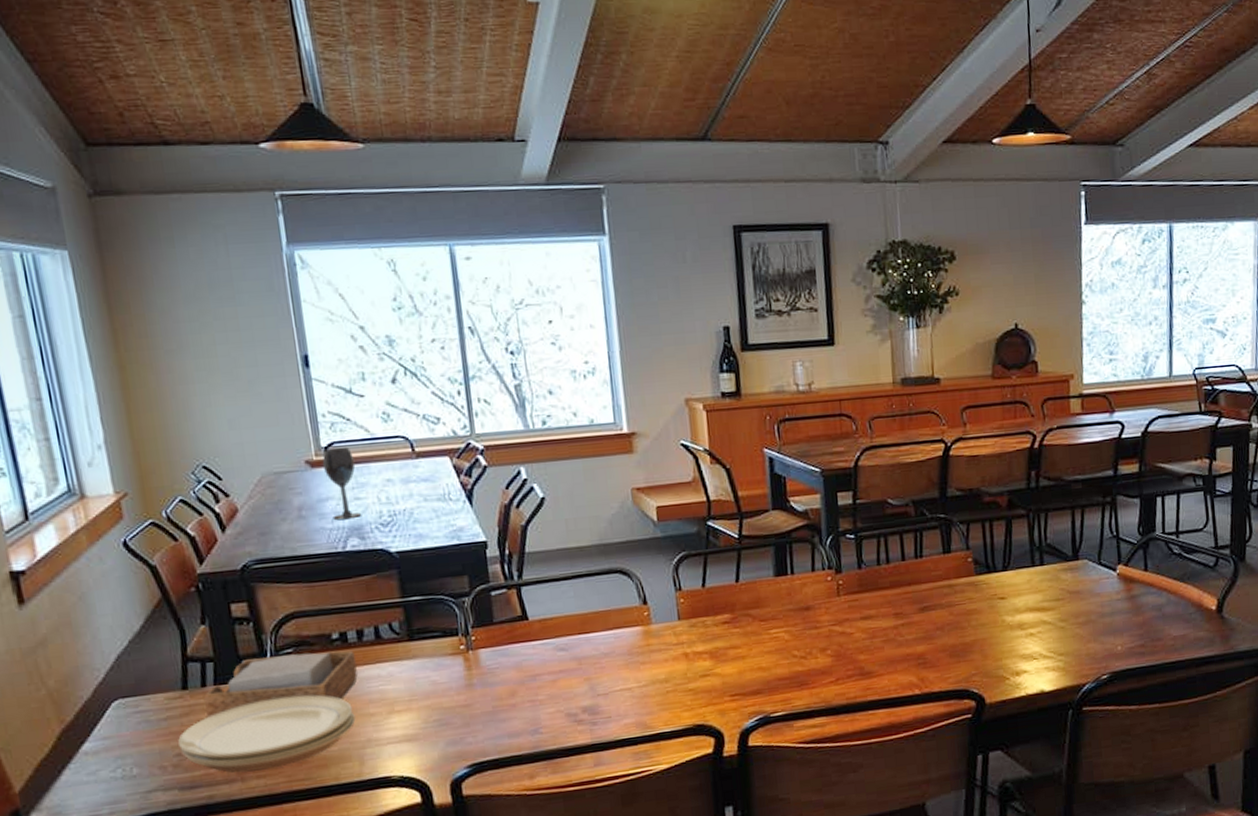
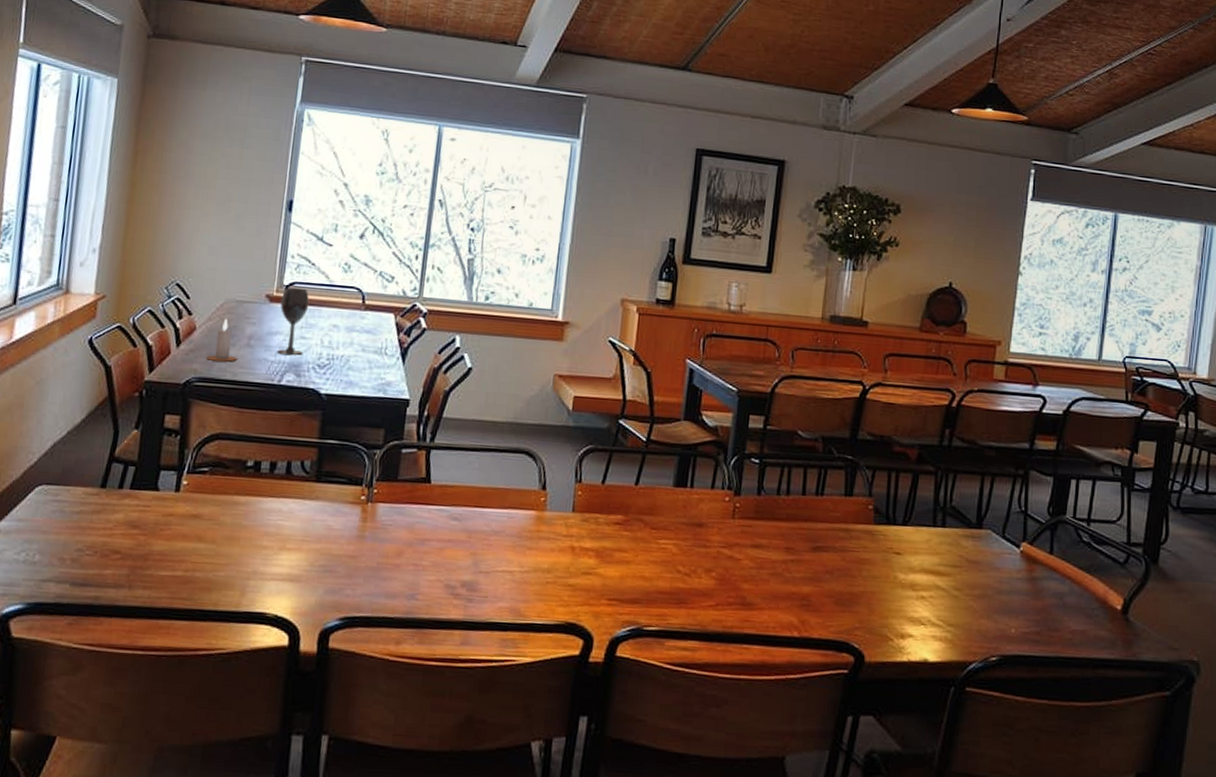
plate: present [178,695,356,772] -> none [82,512,249,582]
napkin holder: present [204,650,358,718] -> none [114,469,264,527]
candle: none [257,493,292,540] -> present [205,318,237,362]

